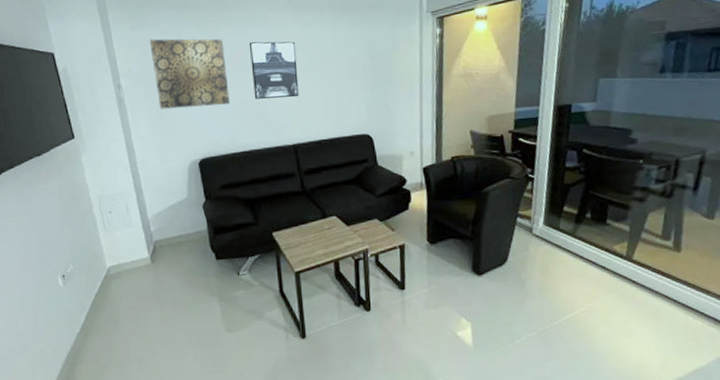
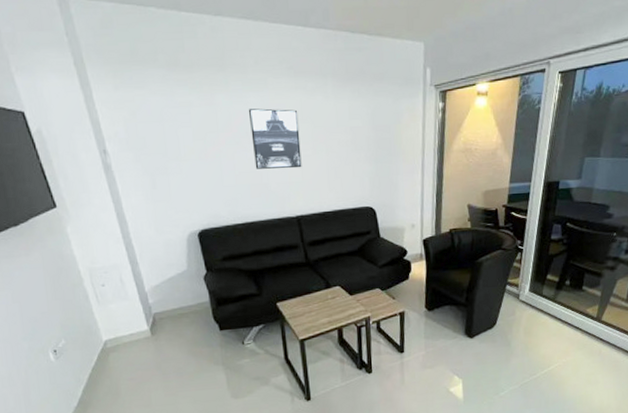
wall art: present [149,38,230,109] -> none [136,100,229,178]

